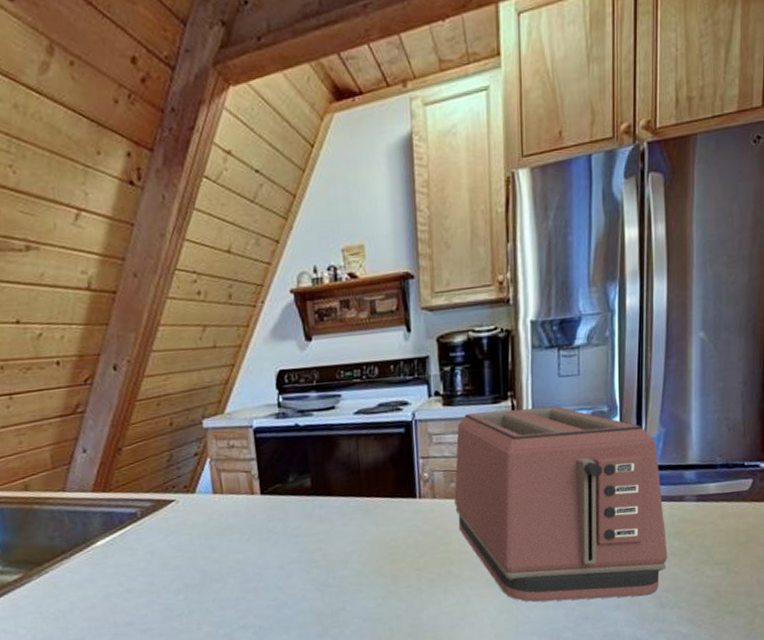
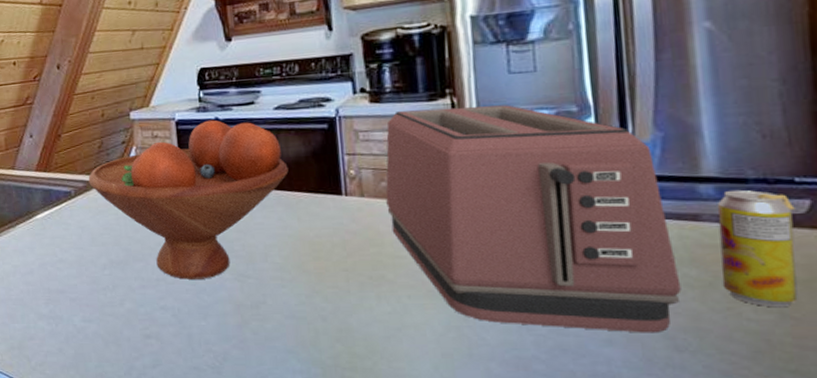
fruit bowl: none [156,426,368,596] -> present [88,119,289,280]
beverage can: none [694,473,743,566] -> present [717,189,798,308]

